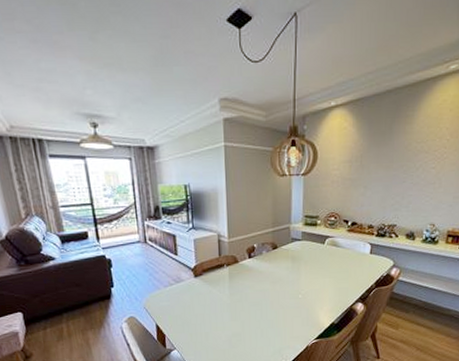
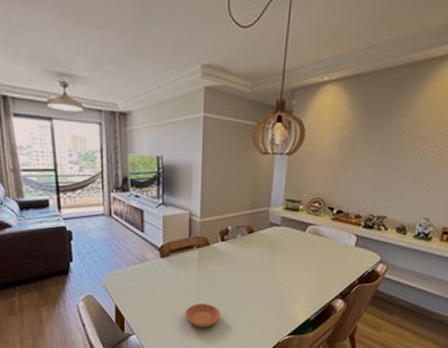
saucer: none [220,316,253,338] -> present [185,304,221,328]

